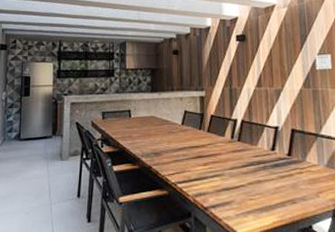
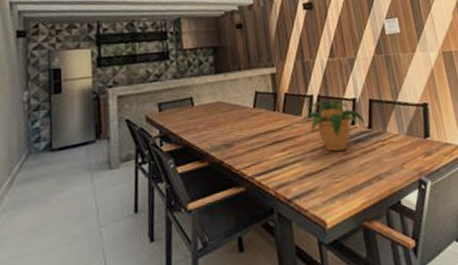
potted plant: none [225,124,285,172] -> present [302,99,366,152]

